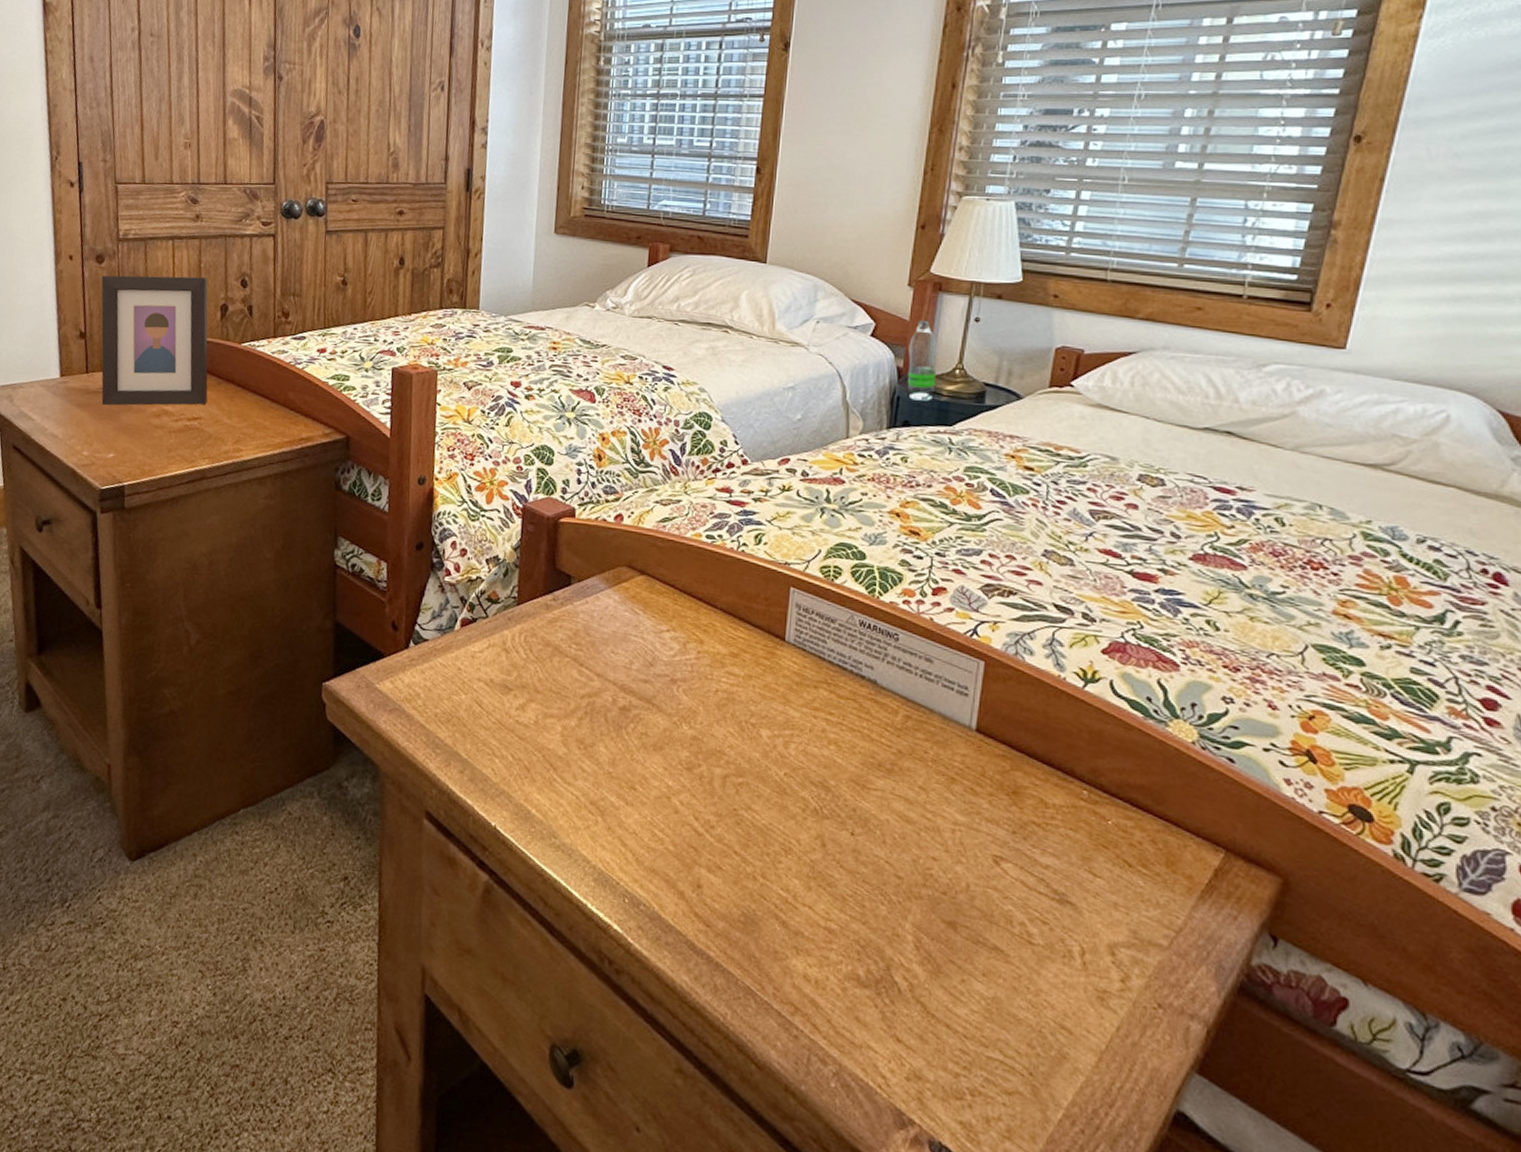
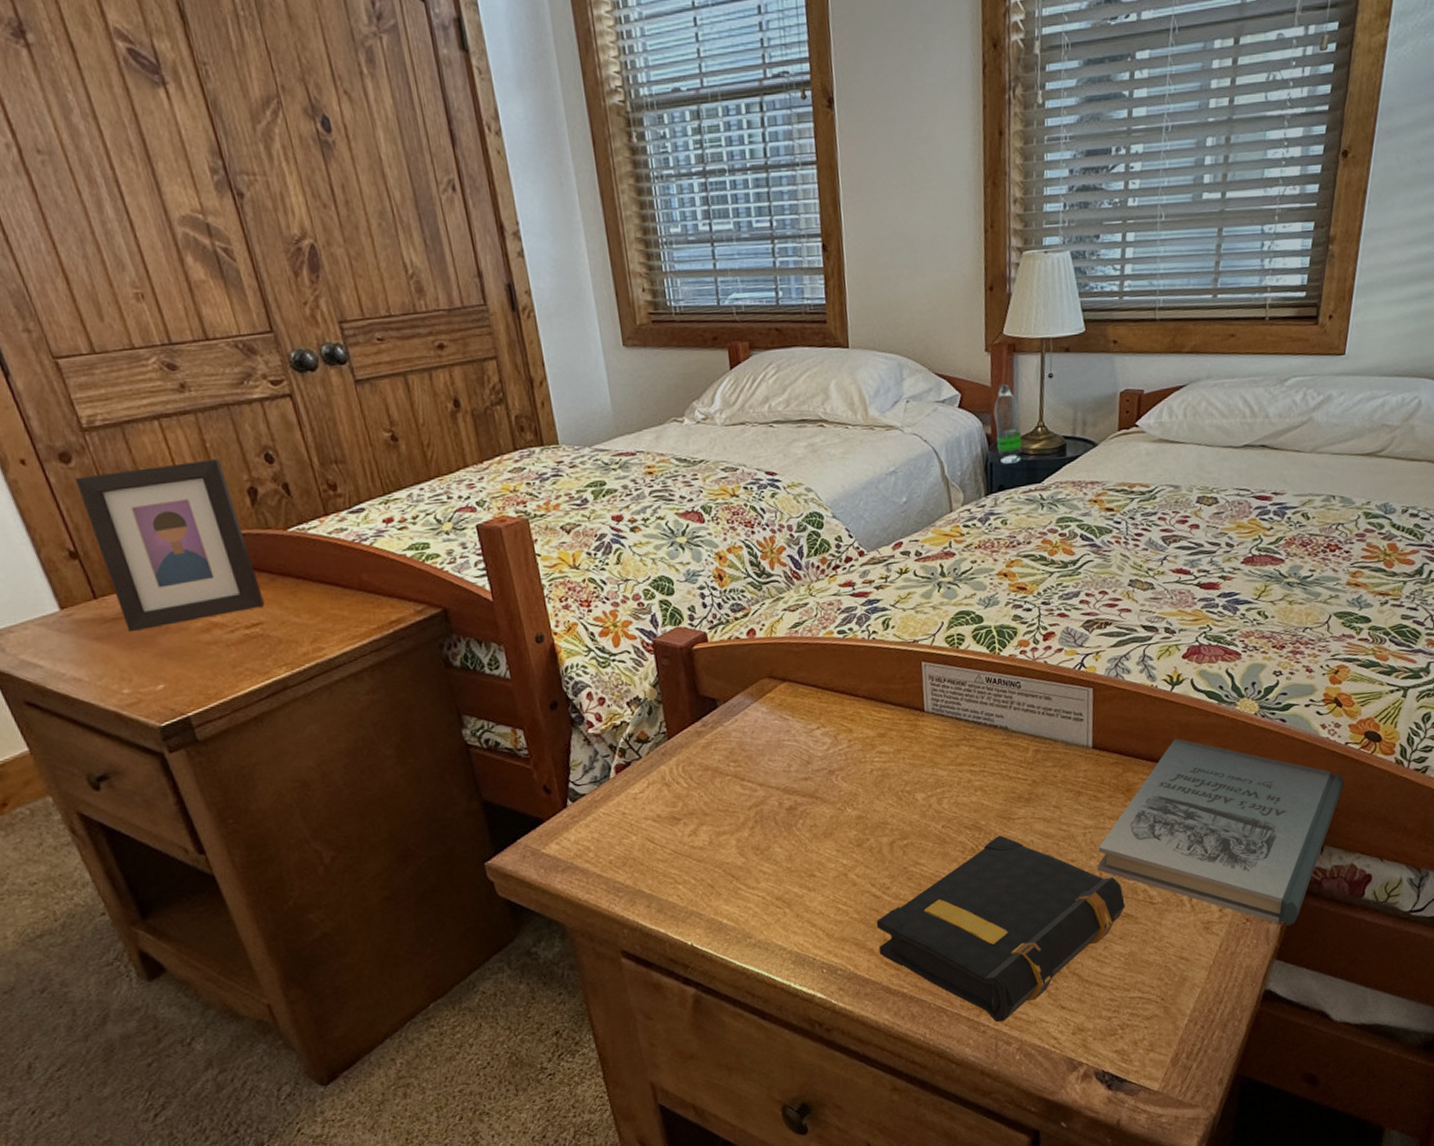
book: none [690,803,995,1033] -> present [876,835,1125,1023]
book: none [964,746,1313,1034] -> present [1097,738,1344,927]

